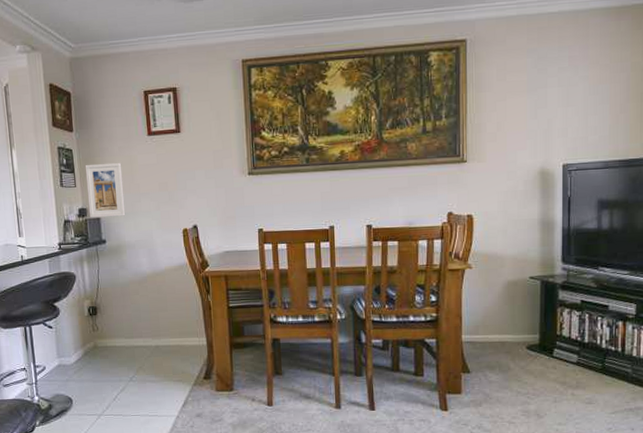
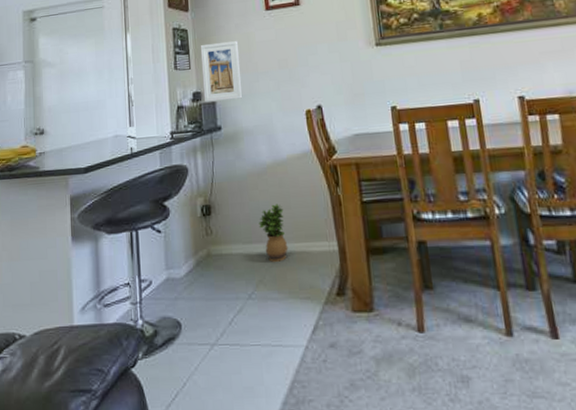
potted plant: none [139,307,165,353] -> present [259,204,289,262]

